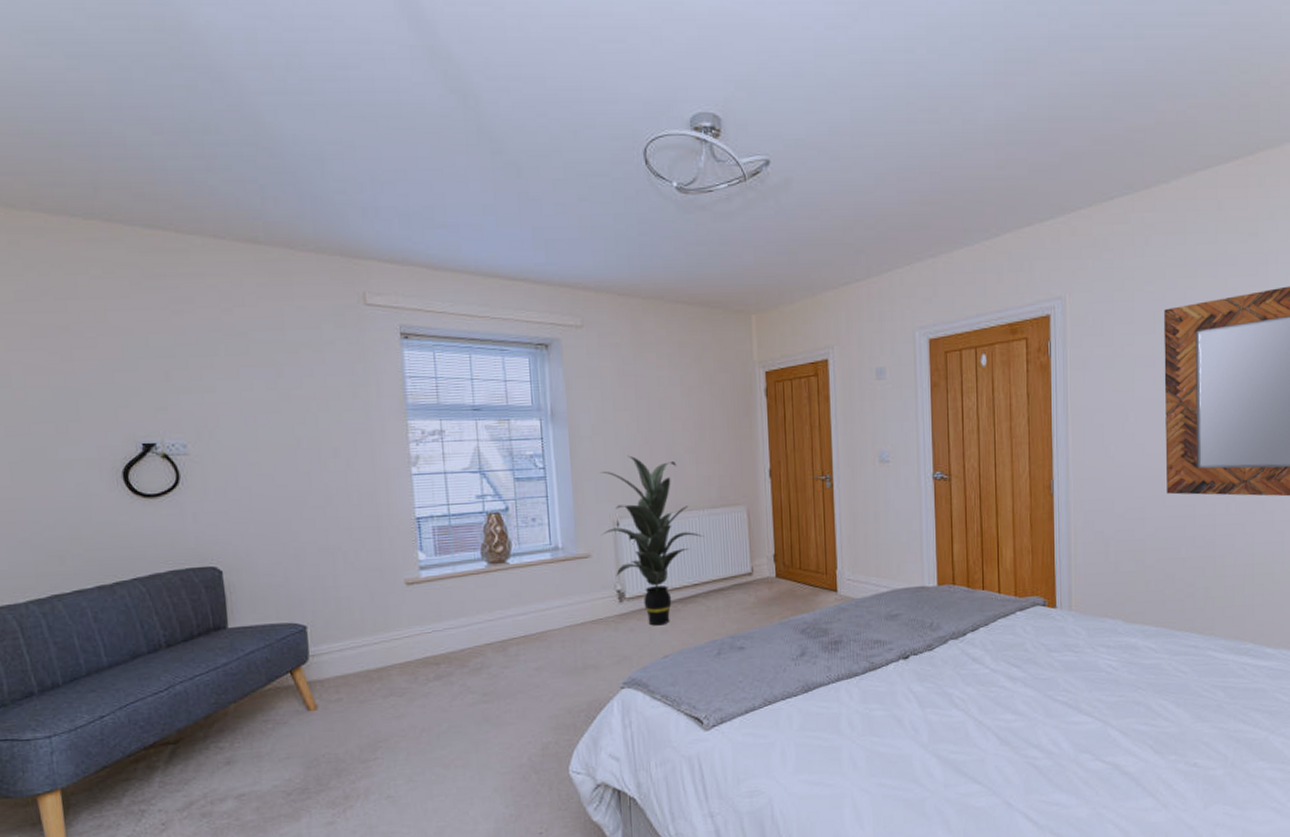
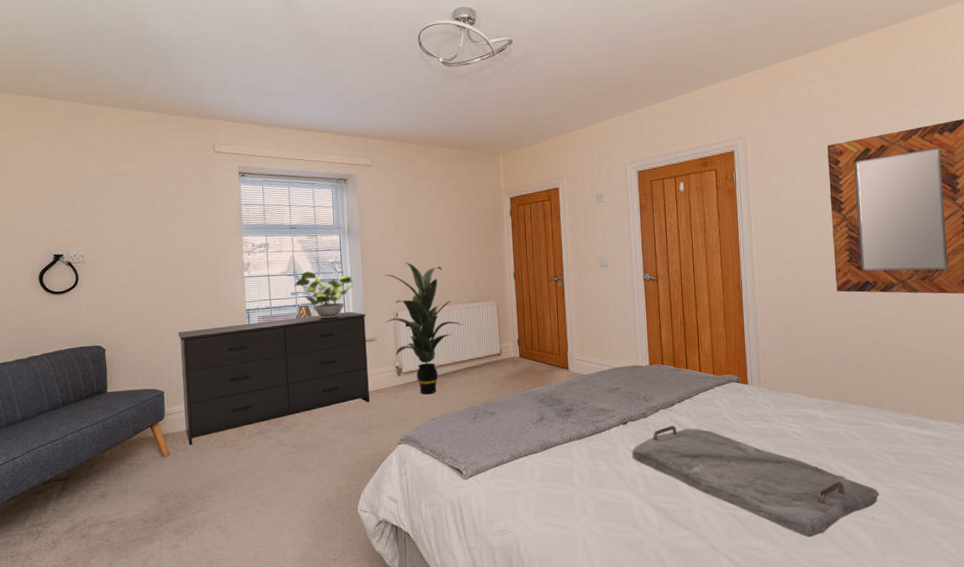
dresser: none [322,519,583,696] -> present [177,311,369,446]
potted plant: none [480,467,560,530] -> present [294,271,354,319]
serving tray: none [913,660,1204,789] -> present [631,426,879,538]

